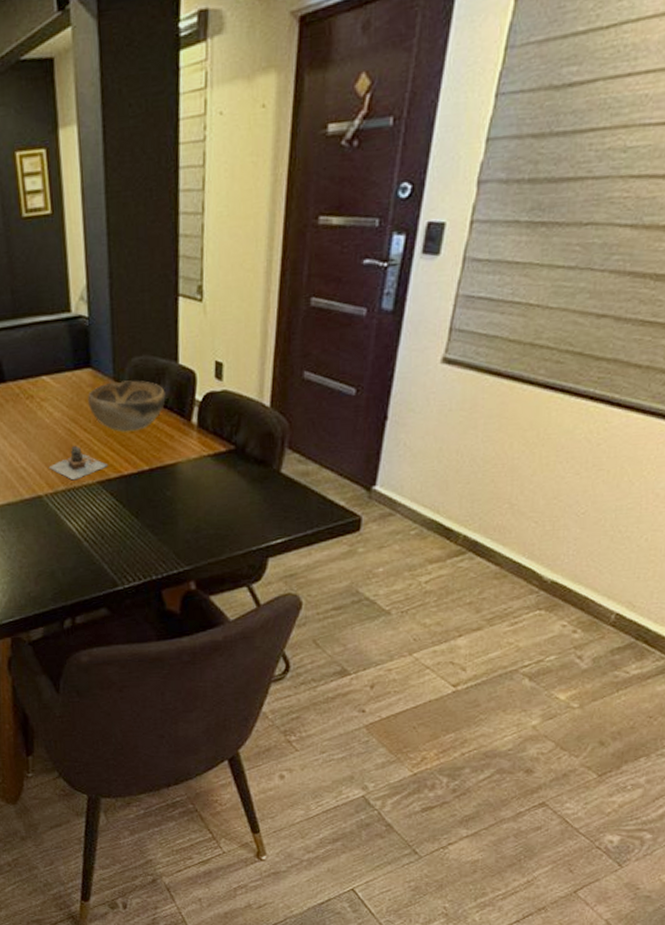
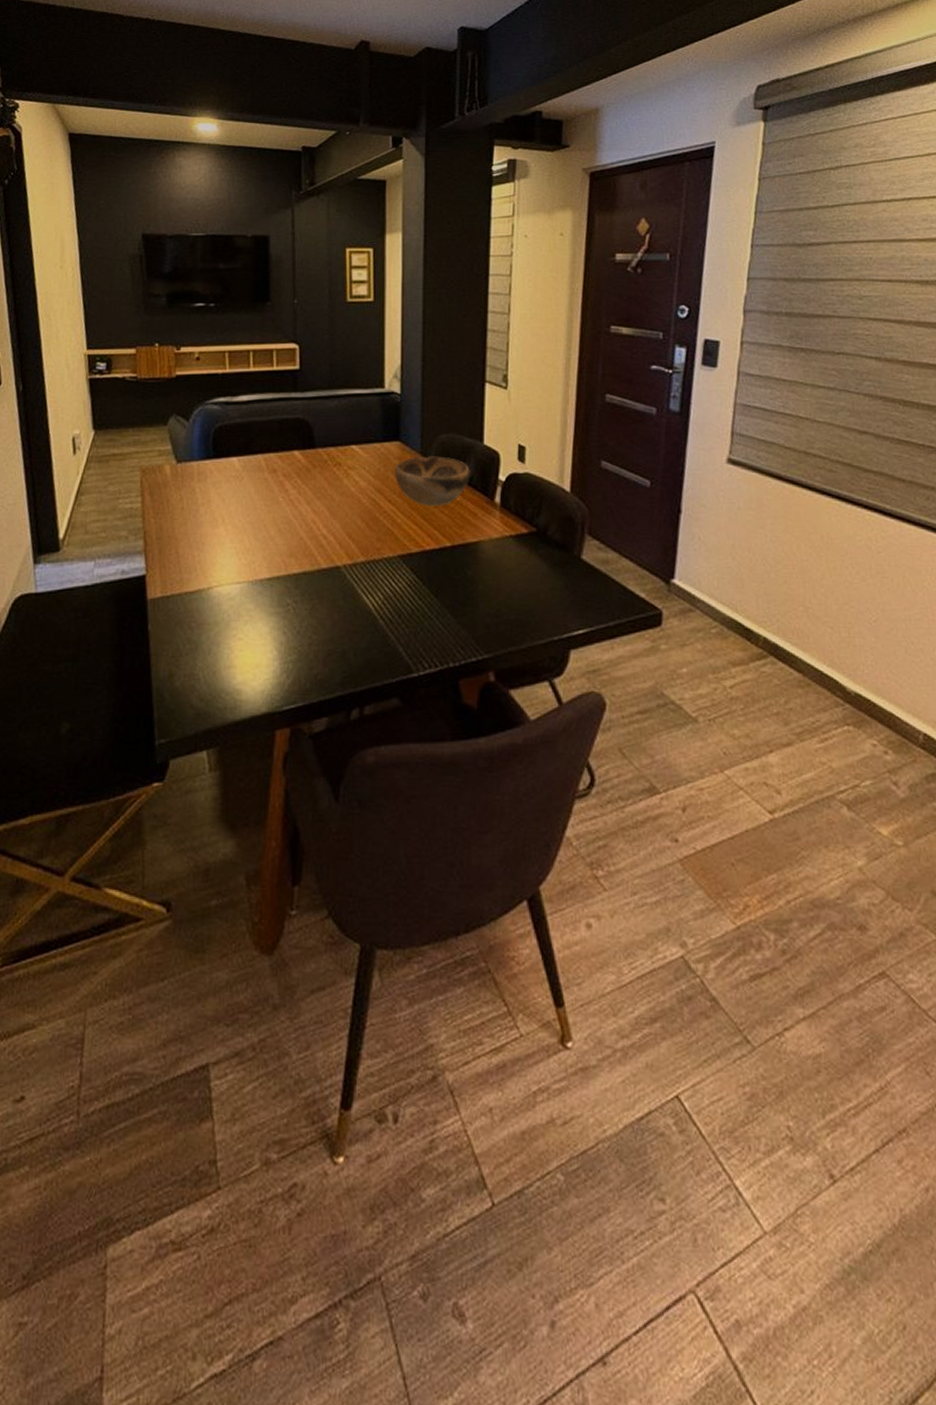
teapot: present [48,445,107,481] -> none [349,516,410,552]

